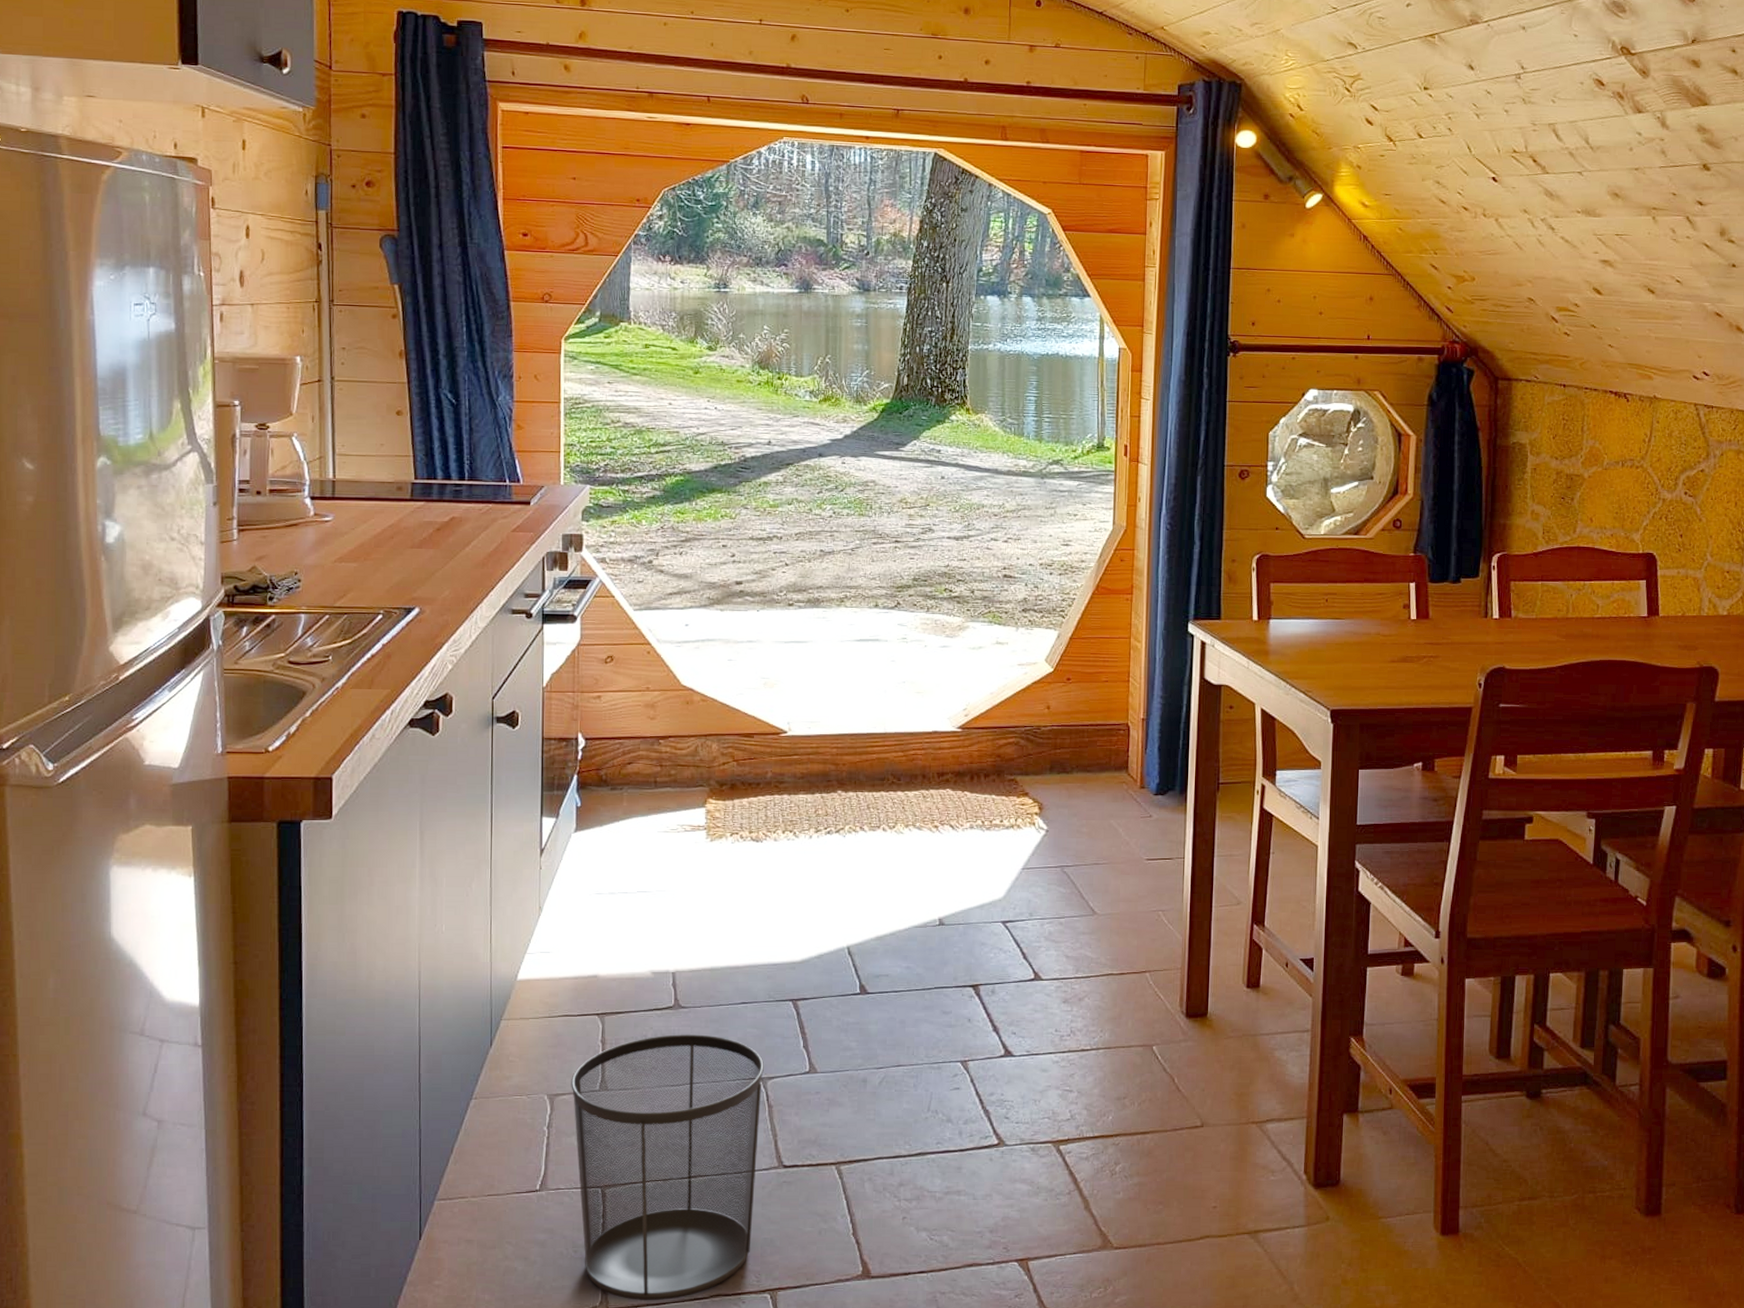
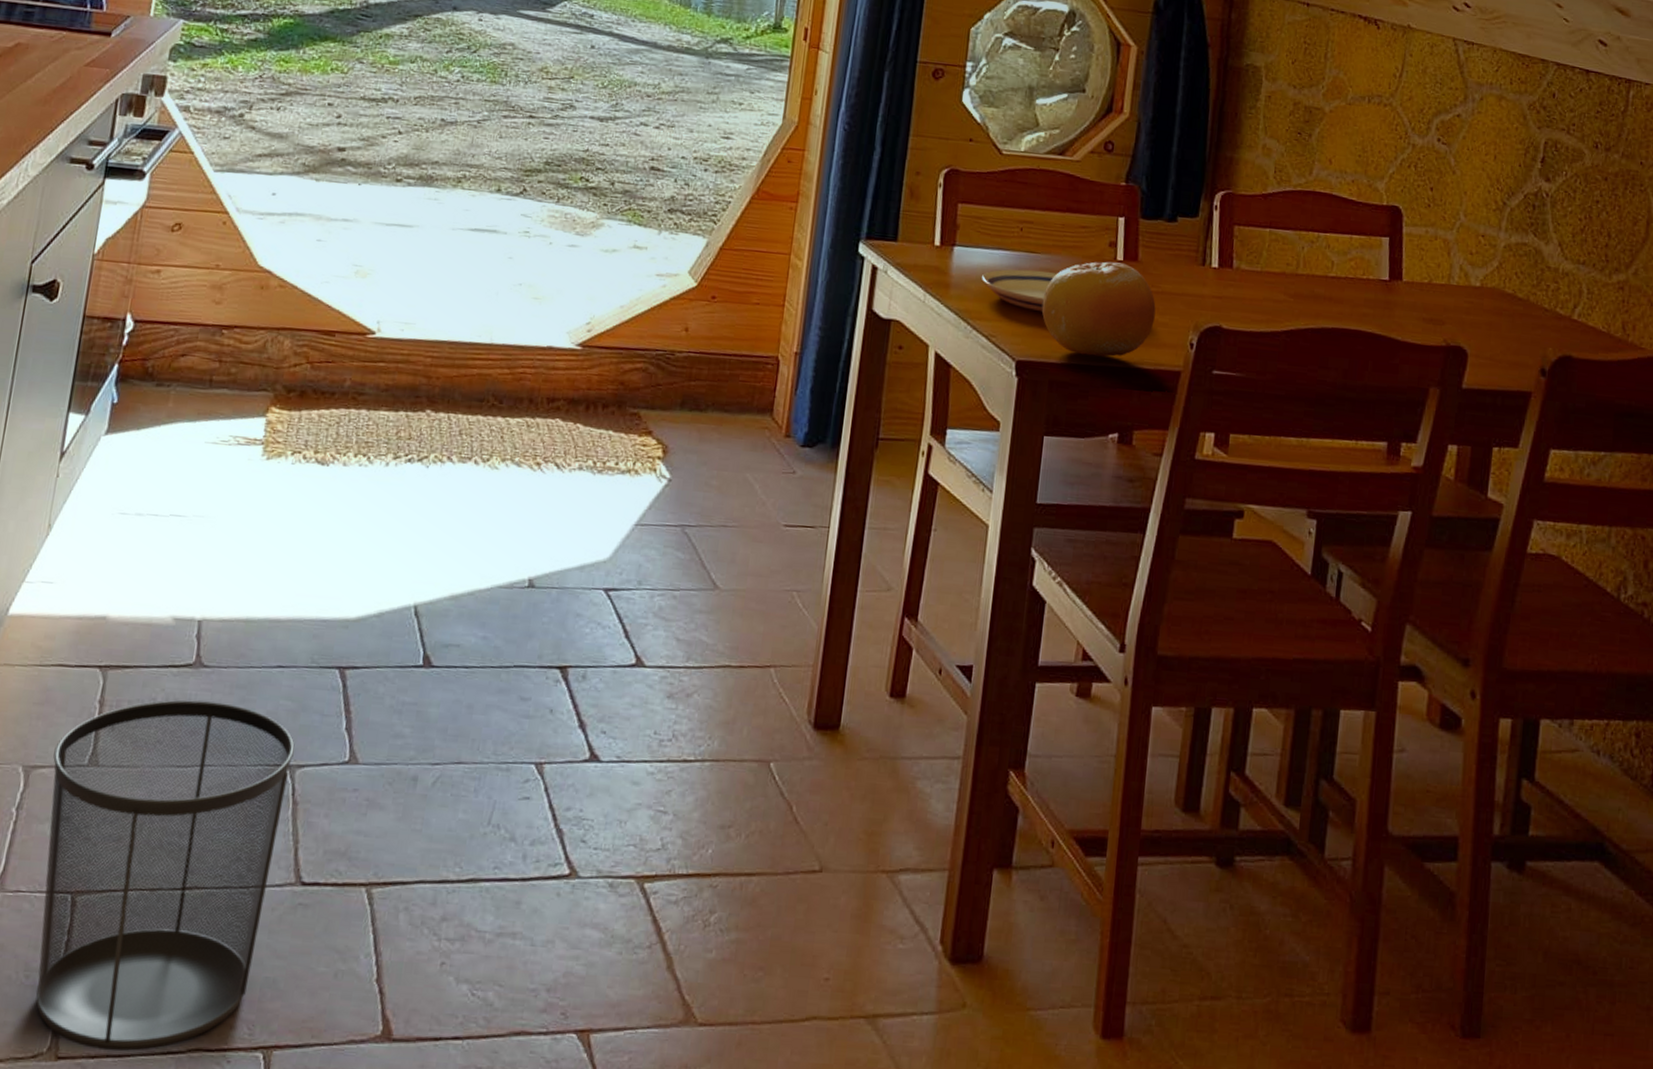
plate: none [1296,633,1361,668] -> present [982,269,1058,313]
fruit: none [1349,621,1447,701] -> present [1041,261,1156,357]

